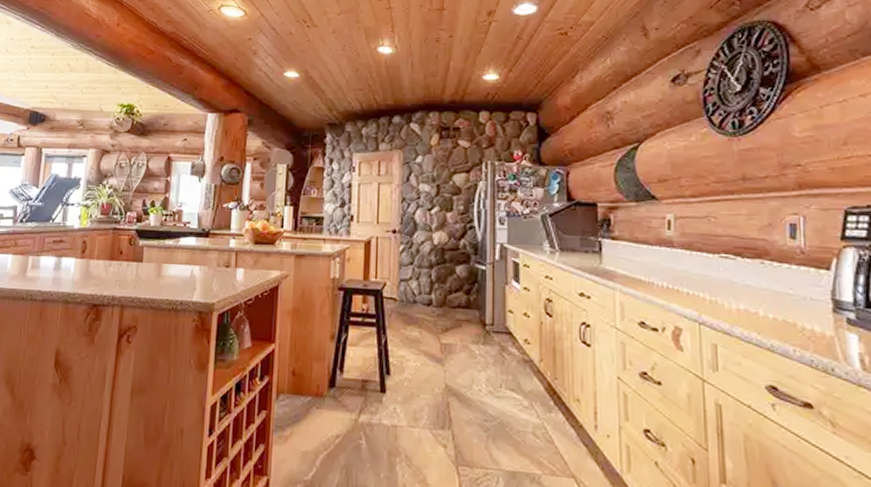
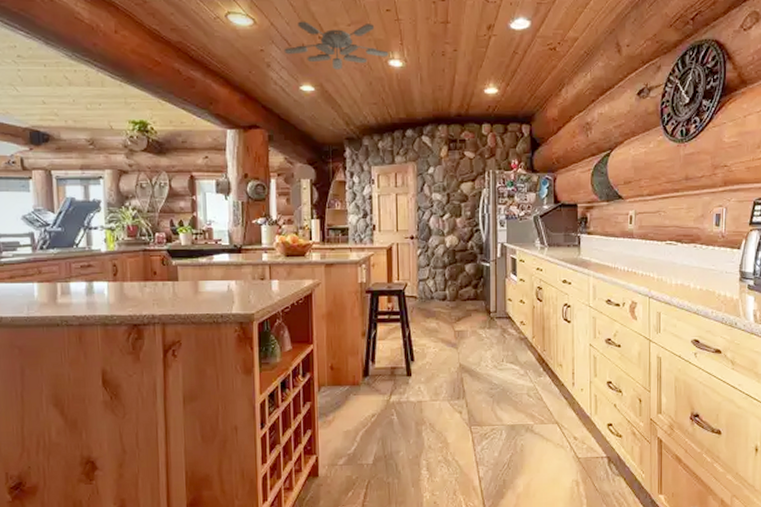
ceiling fan: none [271,11,378,57] -> present [284,21,389,70]

